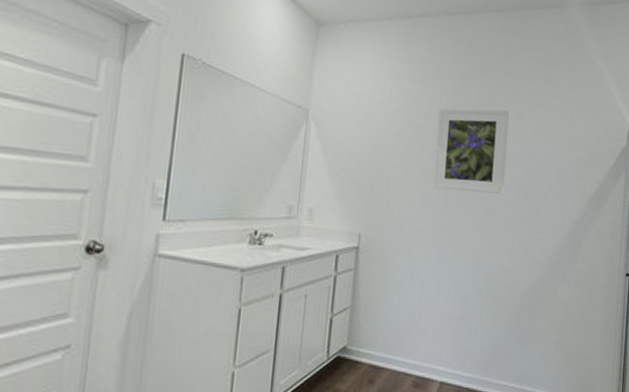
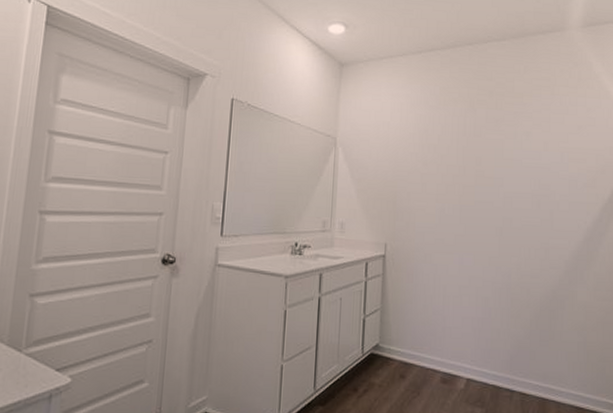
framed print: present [432,108,509,194] -> none [449,127,518,204]

